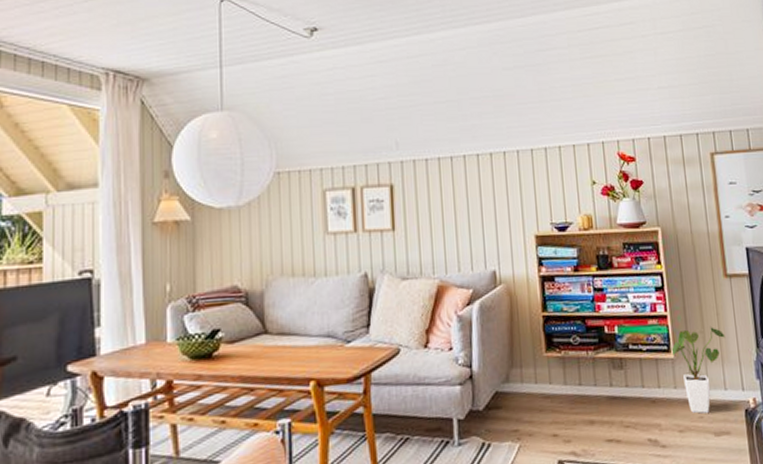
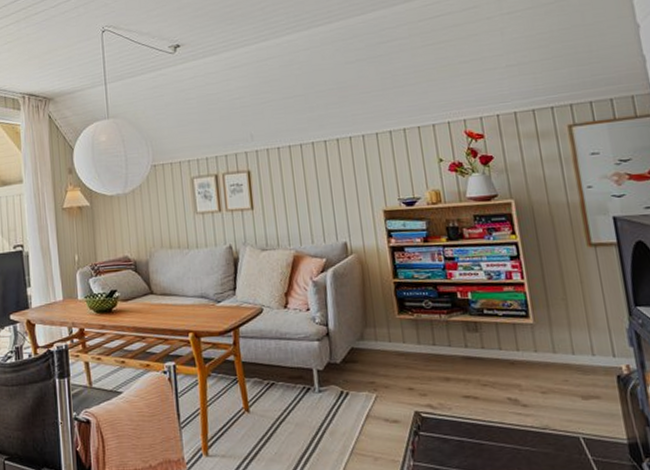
house plant: present [671,327,726,414] -> none [530,294,592,377]

